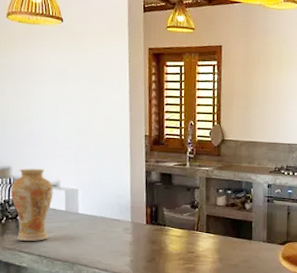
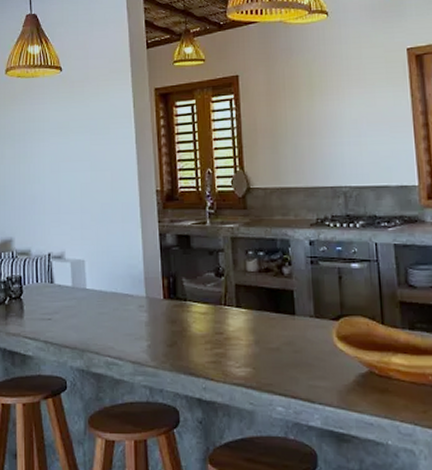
vase: present [11,168,53,241] -> none [14,239,58,324]

